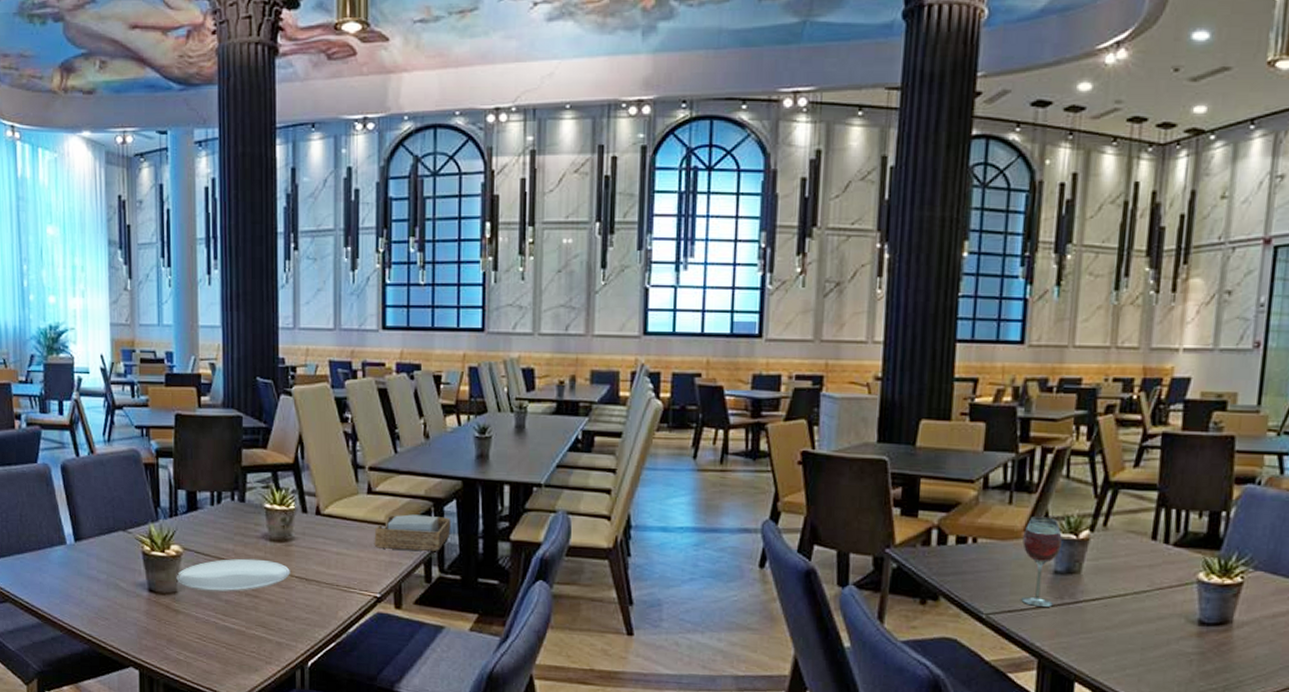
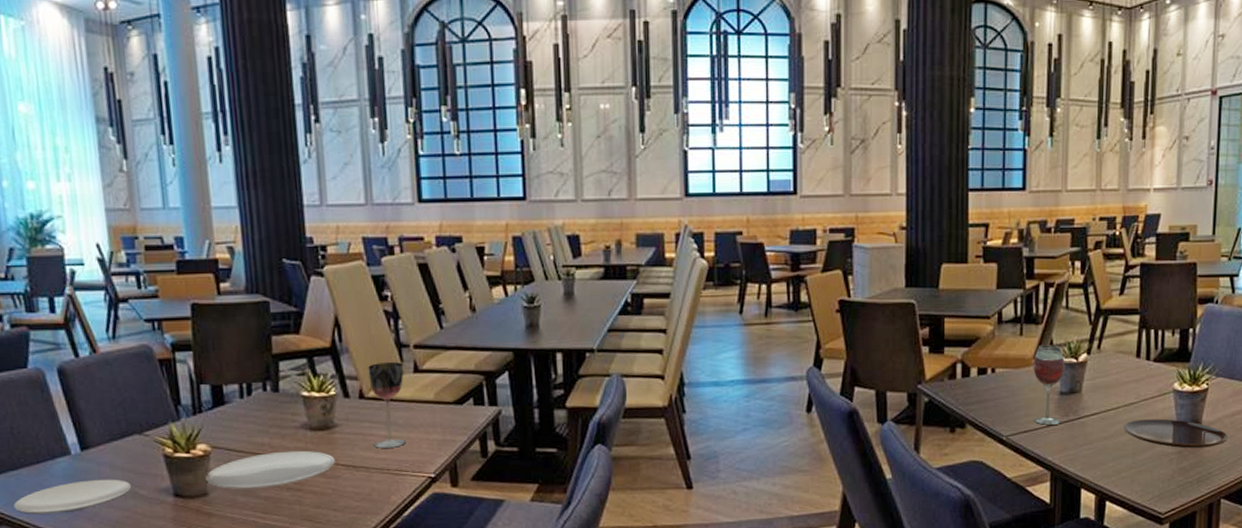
plate: none [17,568,114,597] -> present [13,479,132,515]
wineglass: none [326,481,358,565] -> present [368,361,406,448]
napkin holder: present [374,514,451,552] -> none [424,389,505,428]
plate: none [1131,610,1268,652] -> present [1123,419,1229,449]

